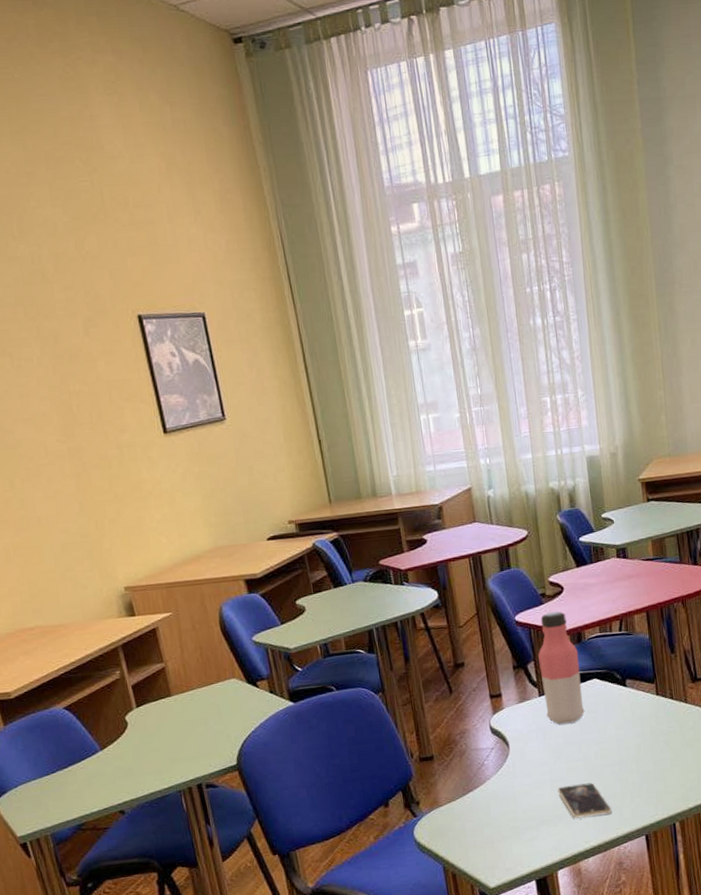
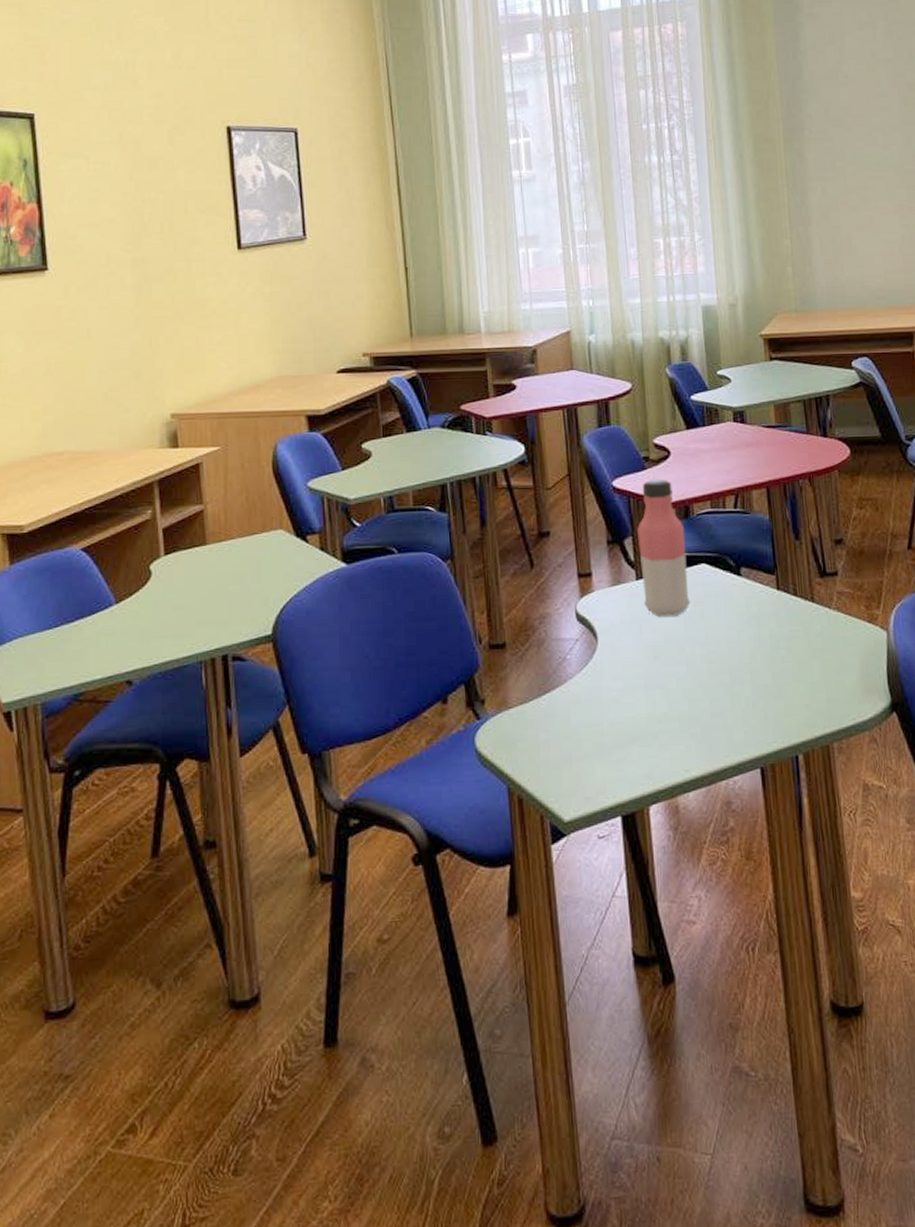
smartphone: present [557,782,612,819] -> none [653,693,720,738]

